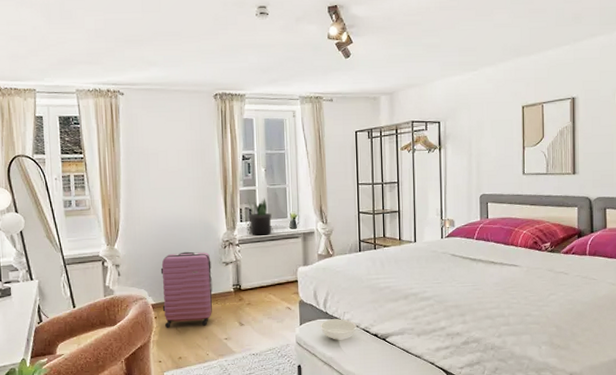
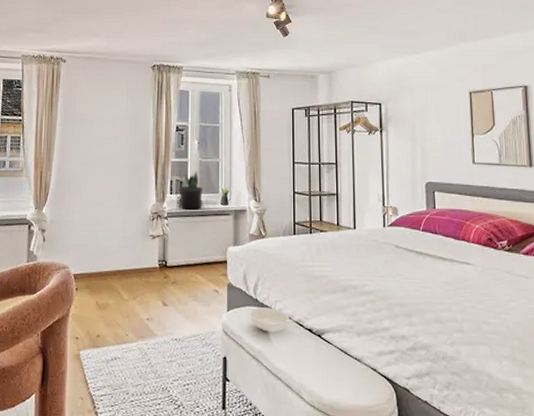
suitcase: present [160,251,213,328] -> none [84,221,138,303]

